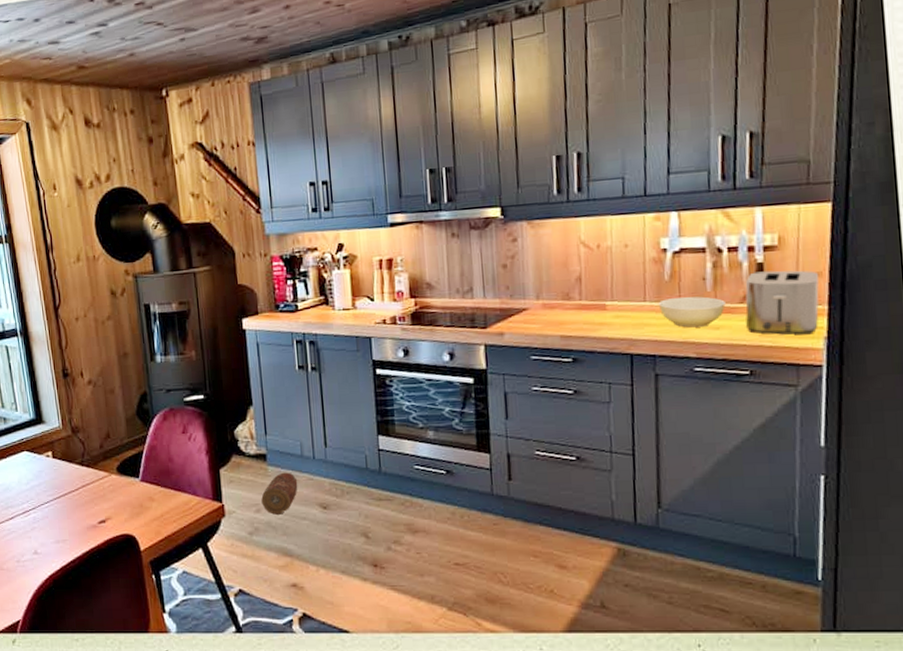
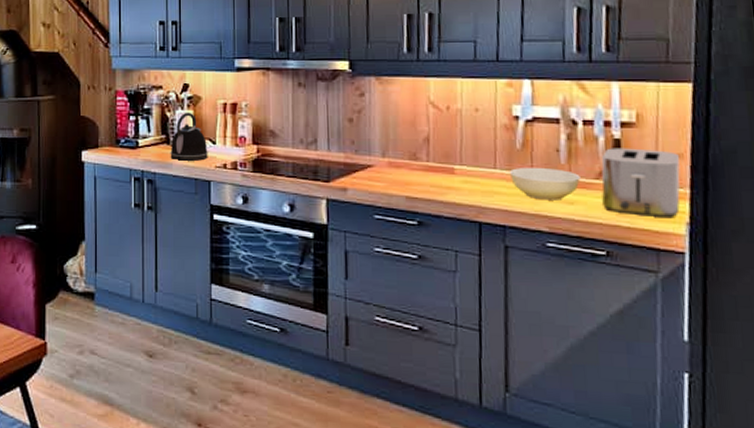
decorative log: present [261,472,298,515] -> none [86,314,125,359]
kettle: none [329,271,368,320] -> present [170,112,208,161]

